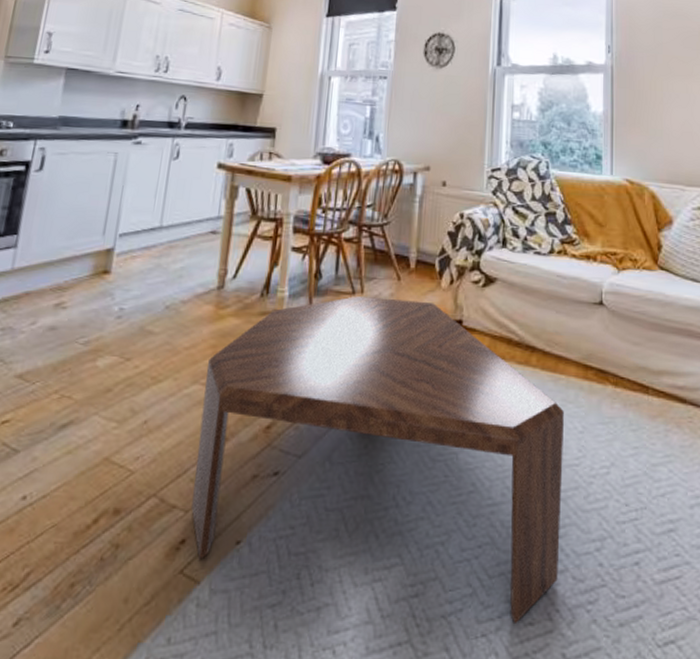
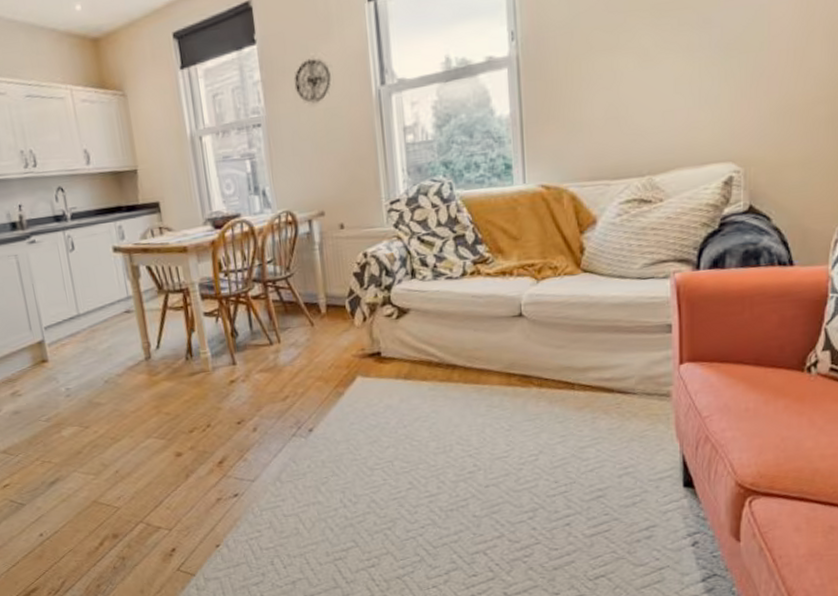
coffee table: present [191,296,564,623] -> none [155,341,495,577]

